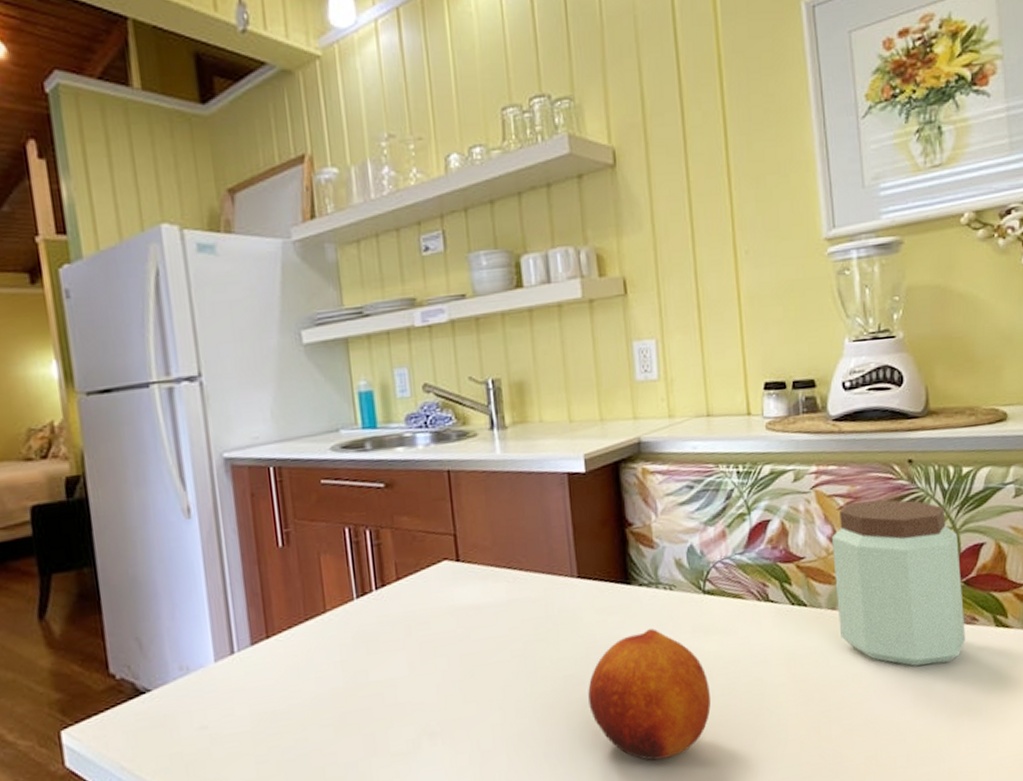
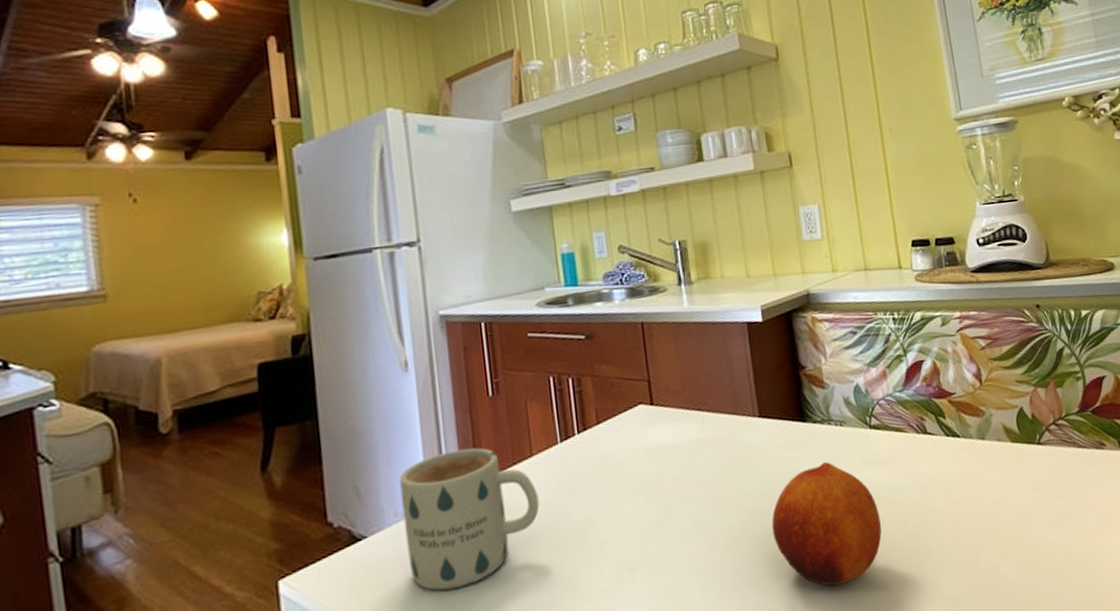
mug: none [183,601,334,748] -> present [399,447,540,591]
peanut butter: present [832,499,965,666] -> none [977,340,1097,489]

